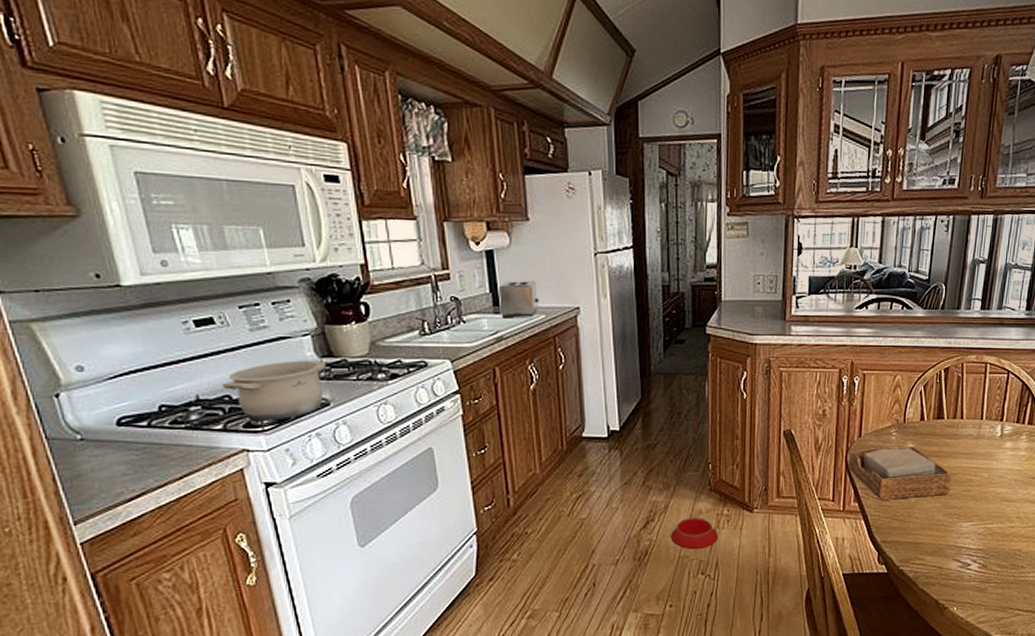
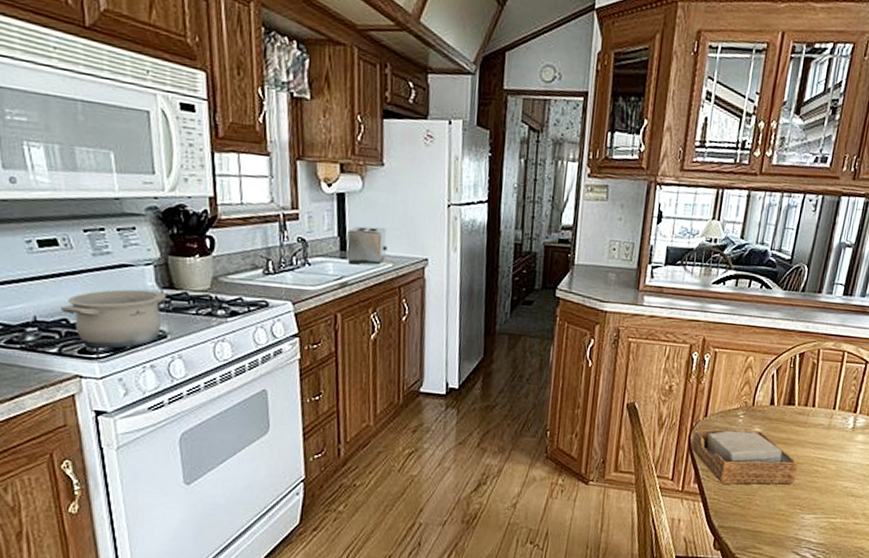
pet bowl: present [671,518,718,549] -> none [502,484,550,517]

